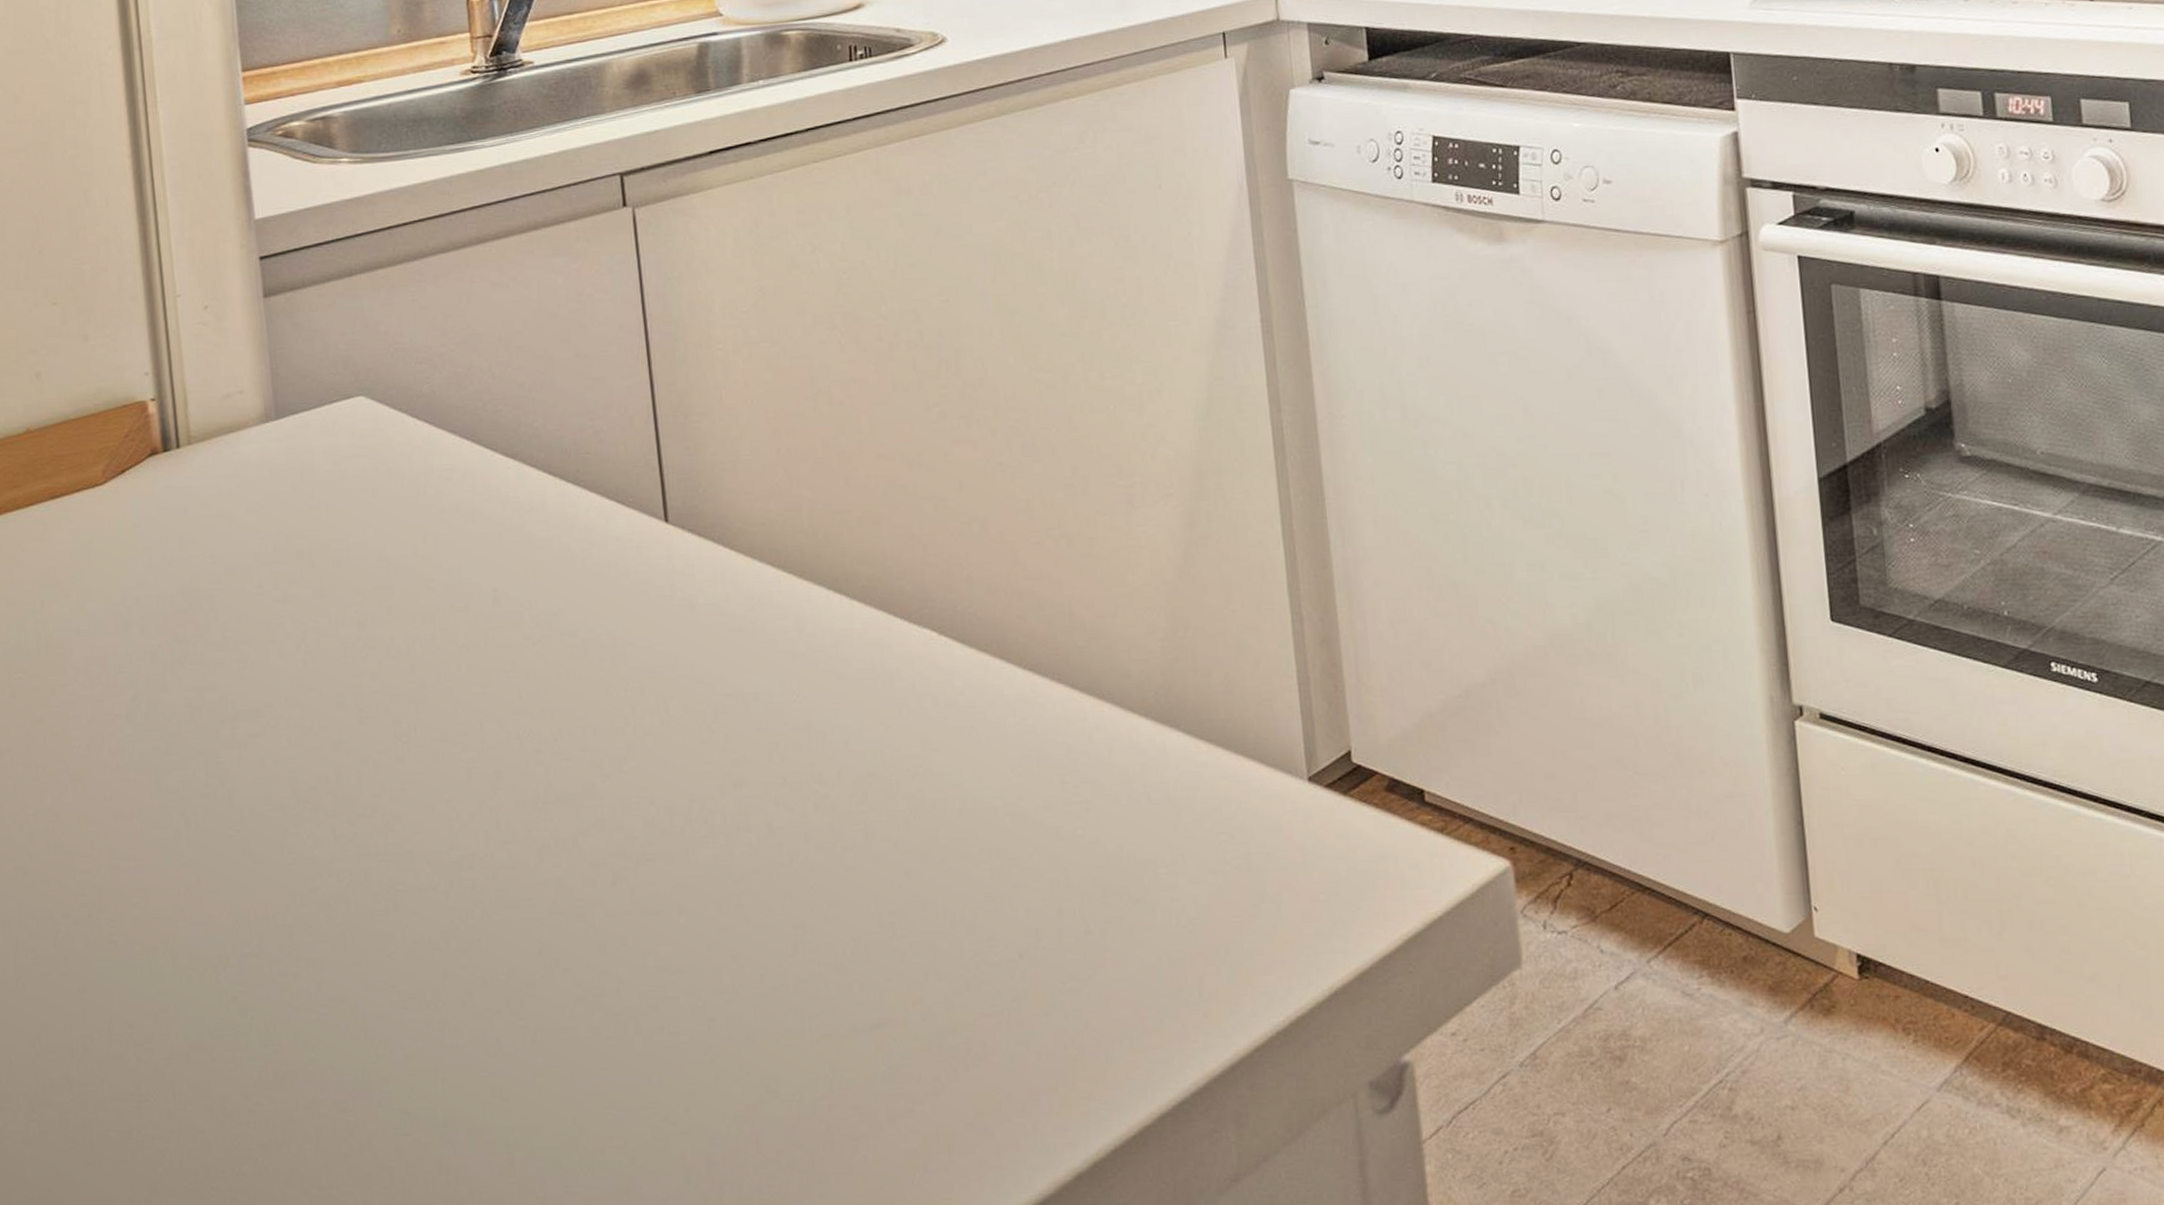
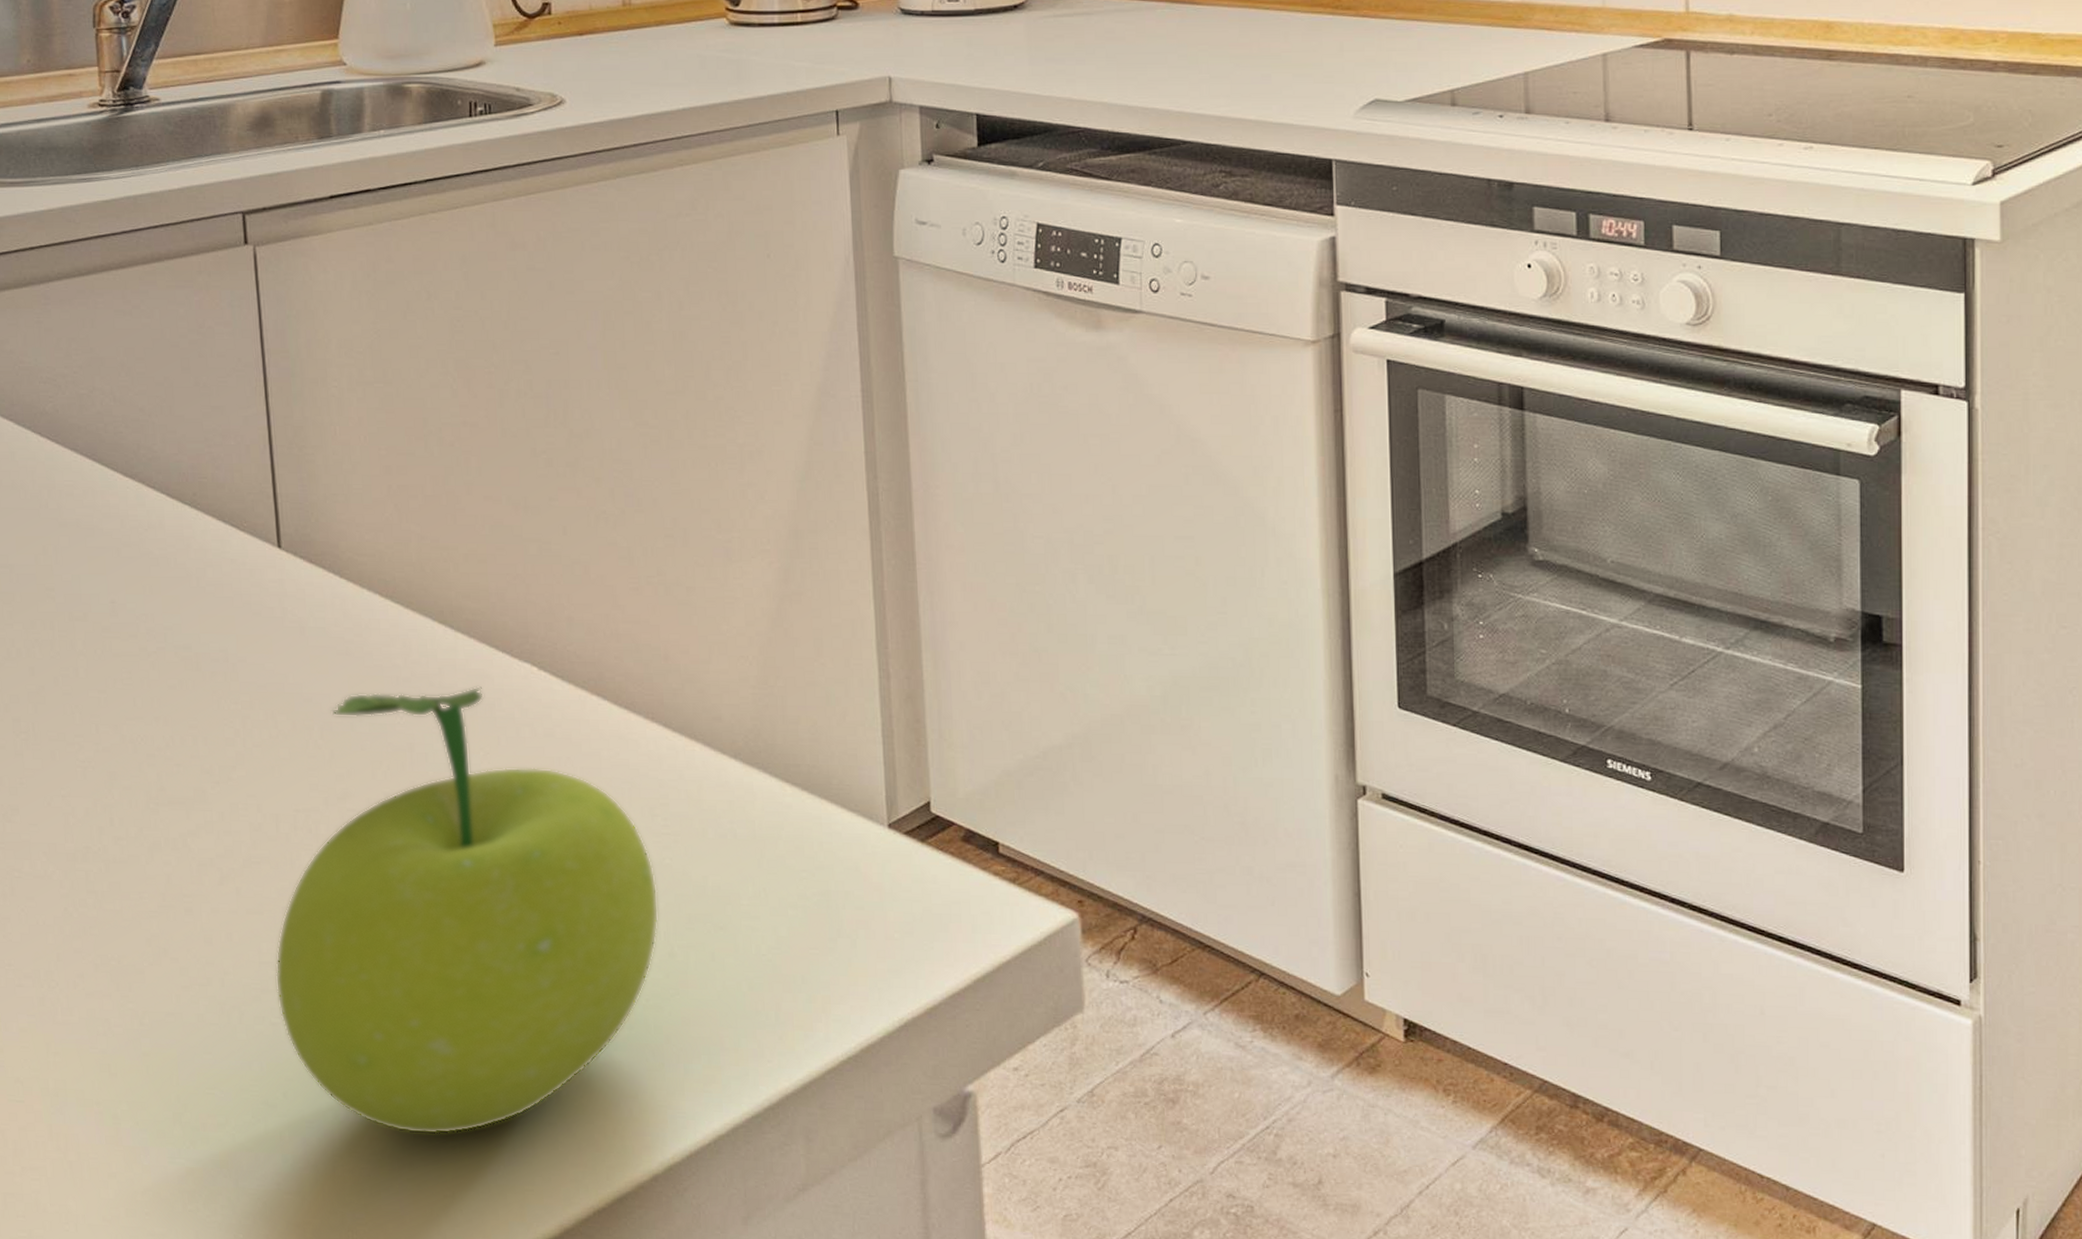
fruit: none [673,656,1073,1144] -> present [275,686,659,1135]

